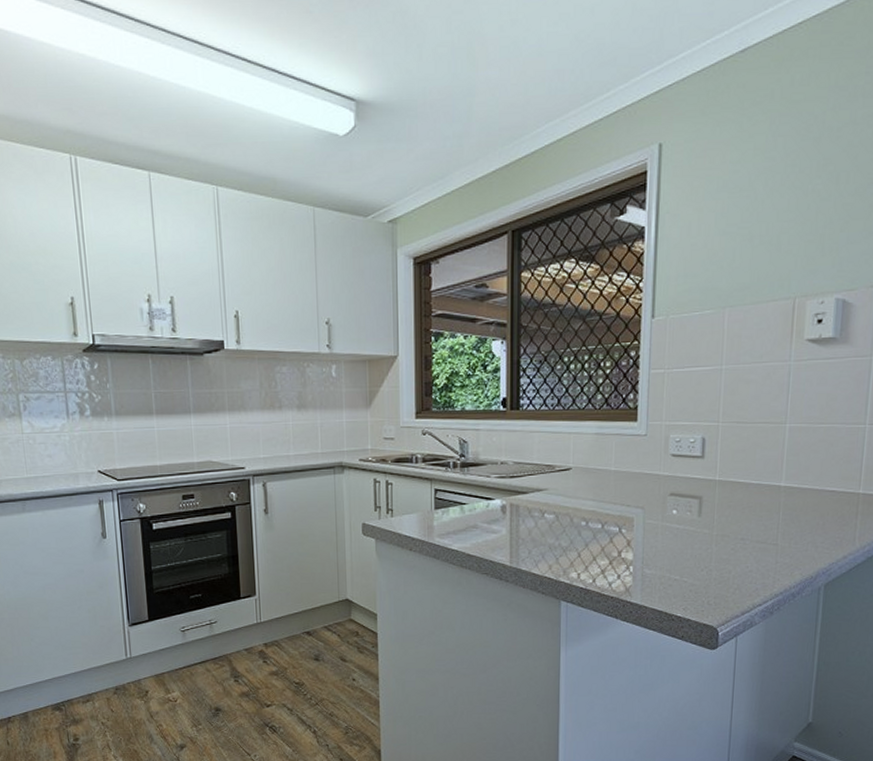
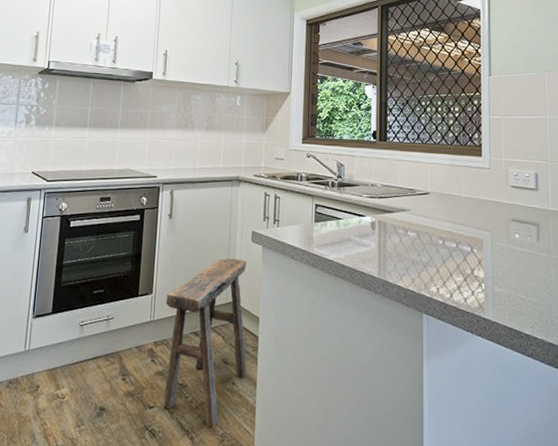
stool: none [271,554,367,721] -> present [164,258,247,428]

